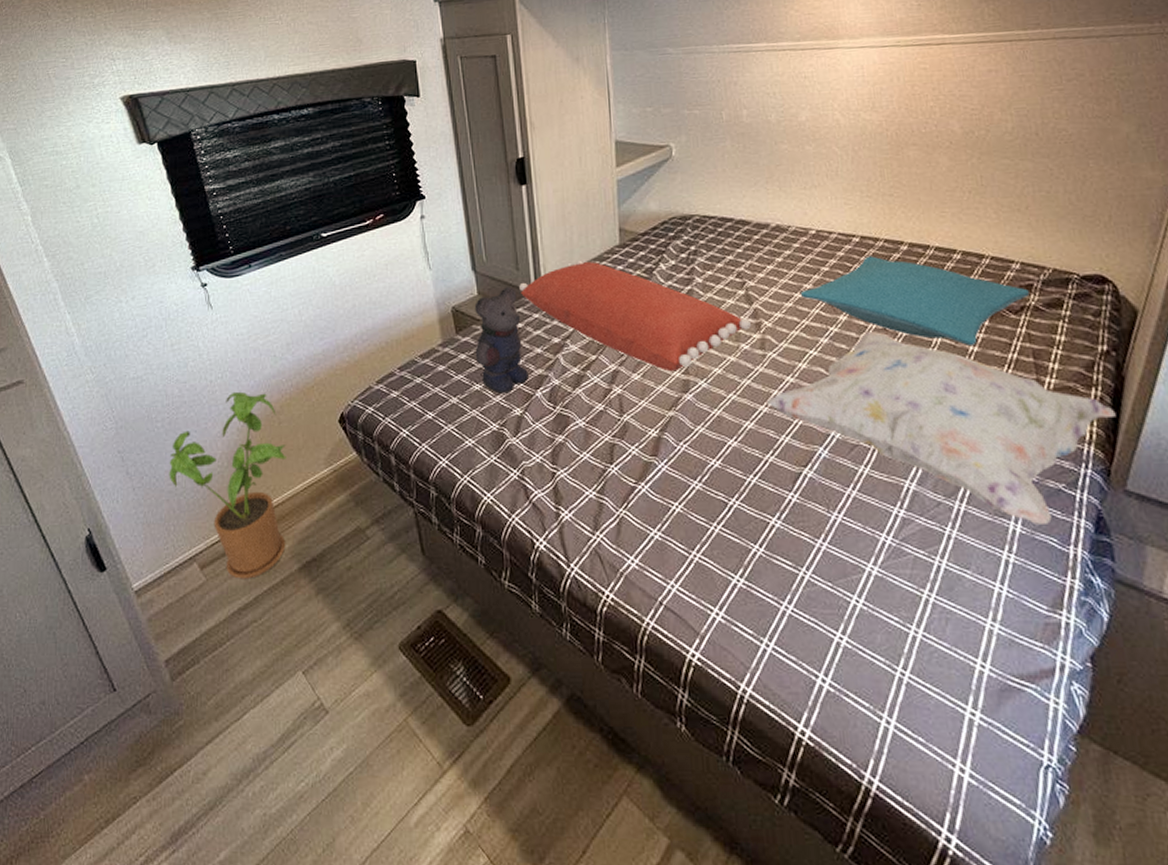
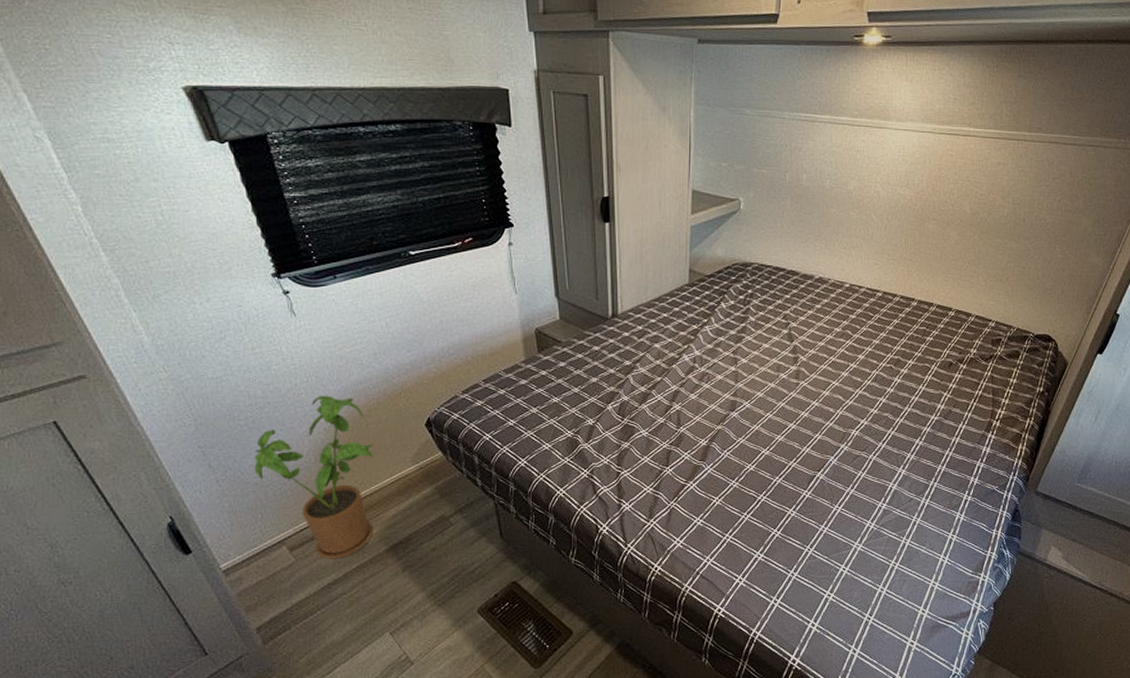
bear: present [466,287,529,394] -> none [548,314,602,406]
pillow: present [519,260,752,372] -> none [598,294,791,394]
decorative pillow: present [766,332,1116,524] -> none [795,369,1040,514]
pillow: present [799,256,1029,347] -> none [831,308,998,384]

